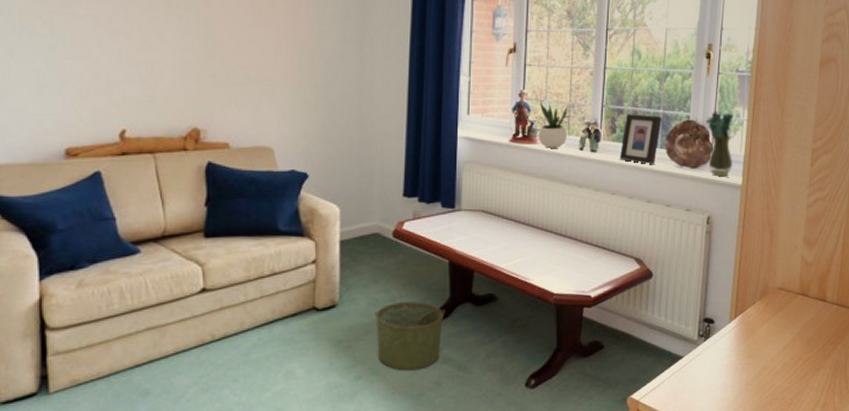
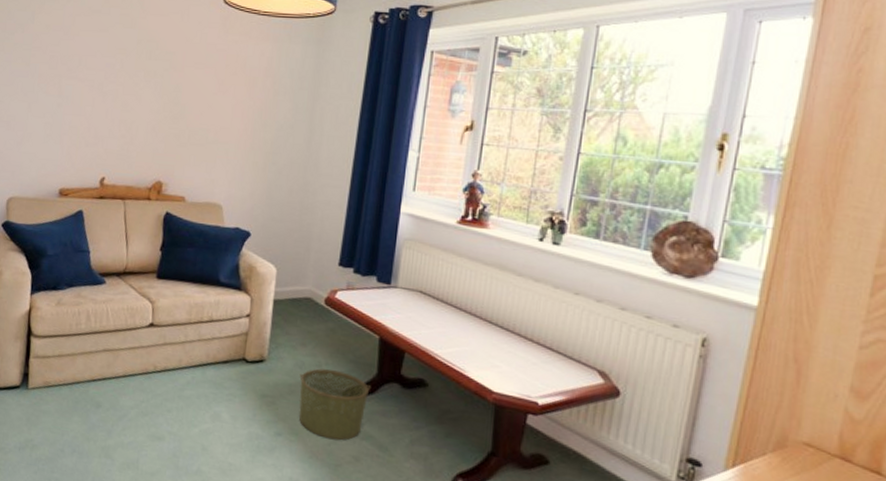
potted plant: present [538,100,569,148] -> none [490,183,530,236]
picture frame: present [619,114,662,164] -> none [588,206,650,267]
vase: present [706,108,733,177] -> none [709,210,752,294]

